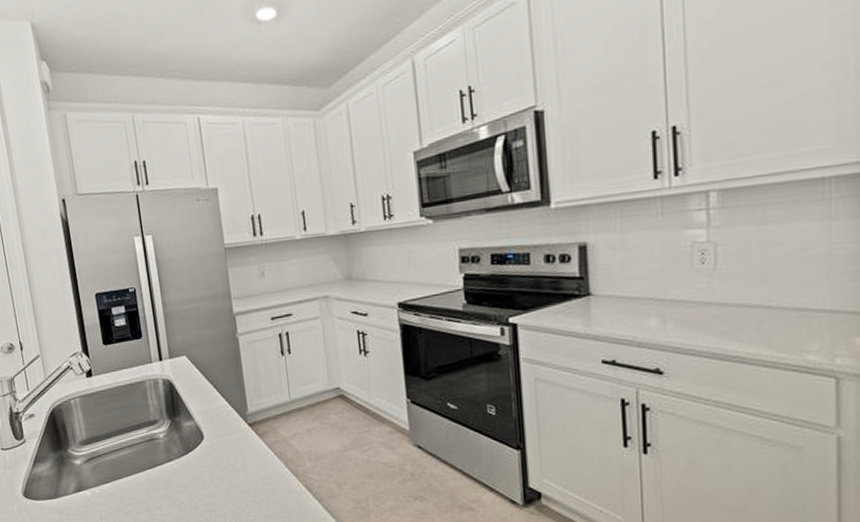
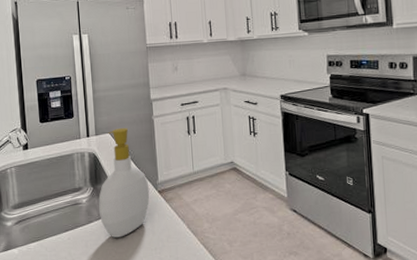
soap bottle: none [178,349,239,478] -> present [98,128,150,238]

